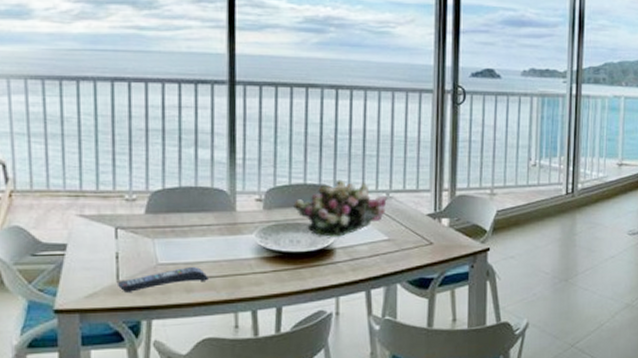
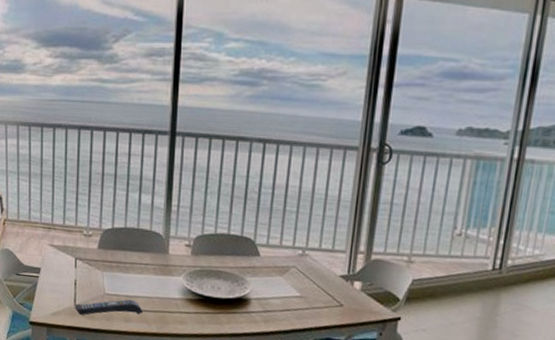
flower arrangement: present [293,179,387,237] -> none [217,232,303,288]

